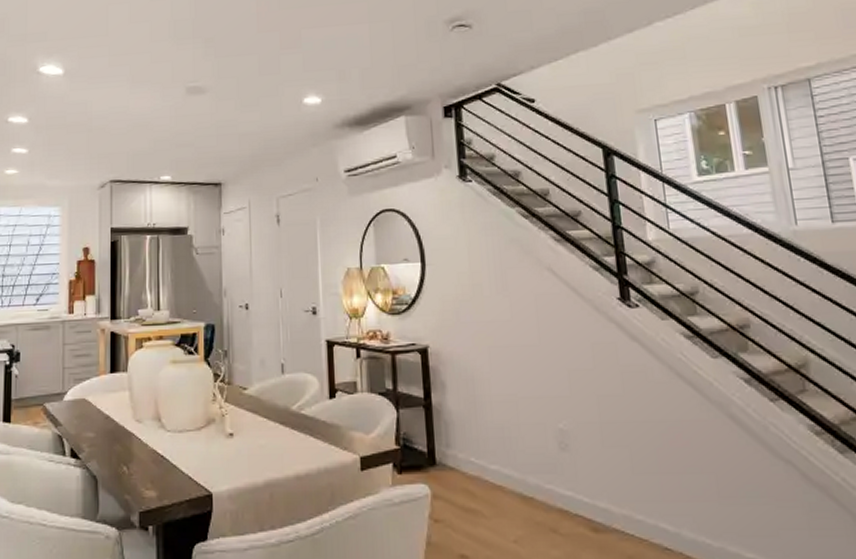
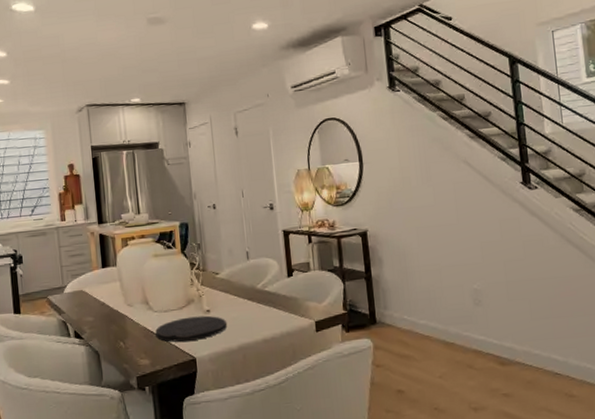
plate: none [166,440,253,472] -> present [155,315,228,343]

